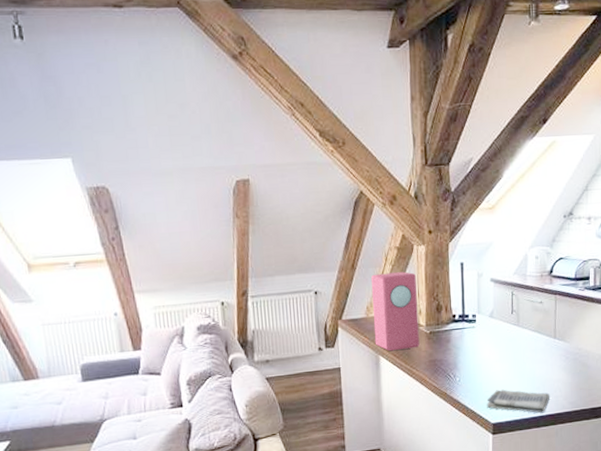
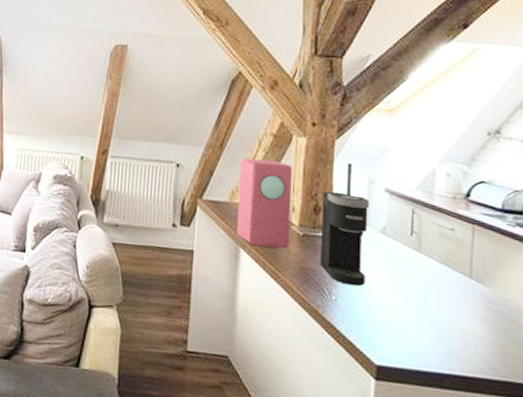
coffee maker: none [442,289,480,366] -> present [321,191,370,287]
dish towel: present [487,389,551,414] -> none [370,323,461,372]

